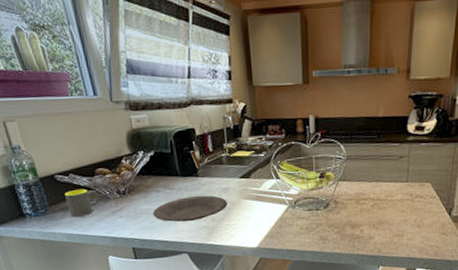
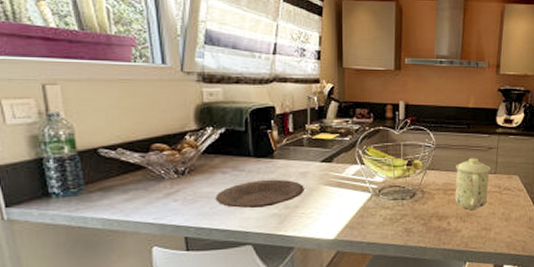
mug: present [65,188,100,218] -> none [108,166,152,200]
mug: none [367,167,403,218] -> present [455,158,491,210]

